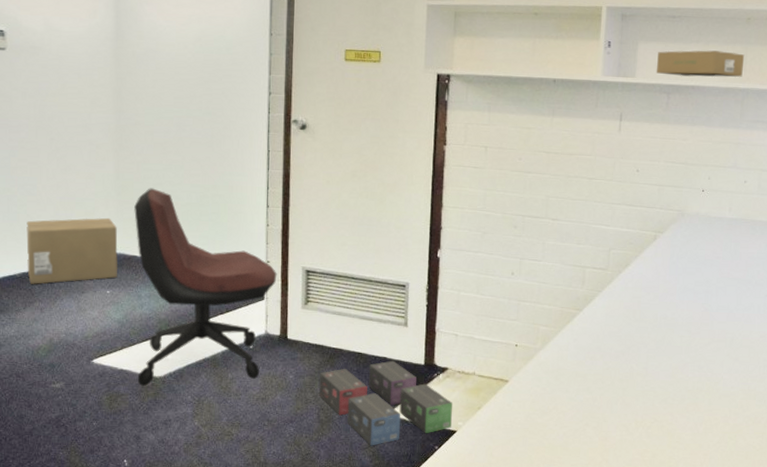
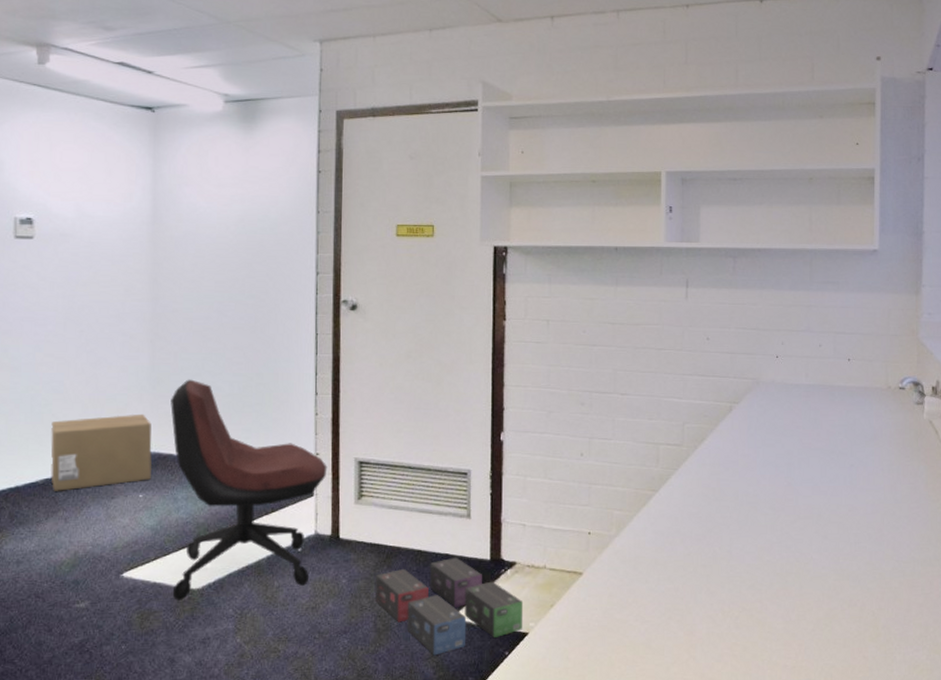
box: present [656,50,745,78] -> none [720,212,810,239]

